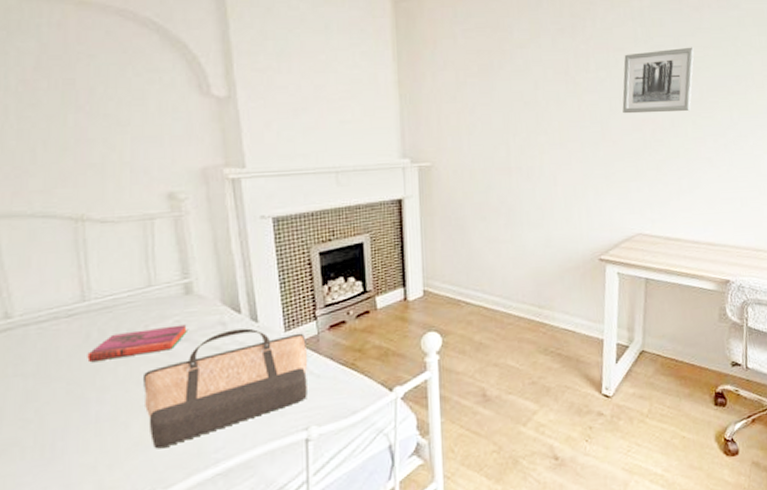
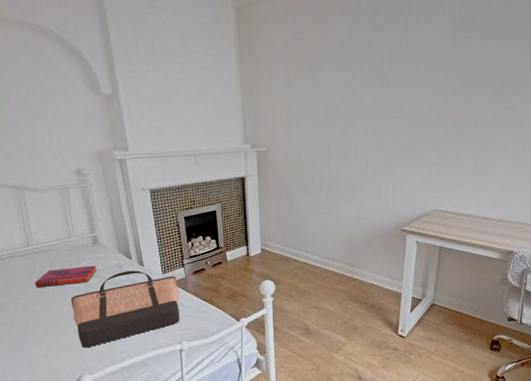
wall art: present [622,47,694,114] -> none [429,41,499,106]

